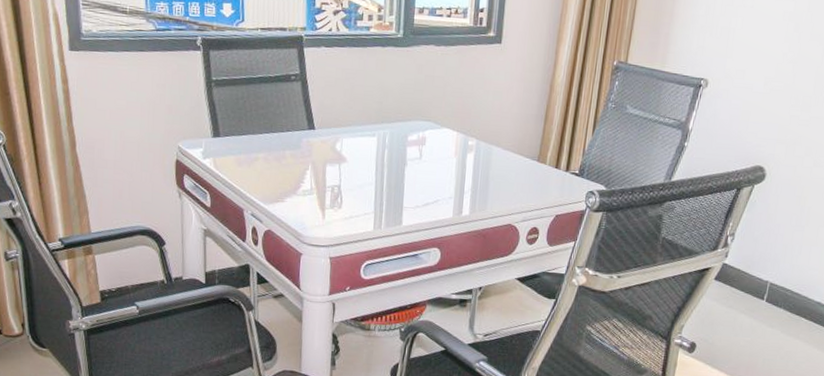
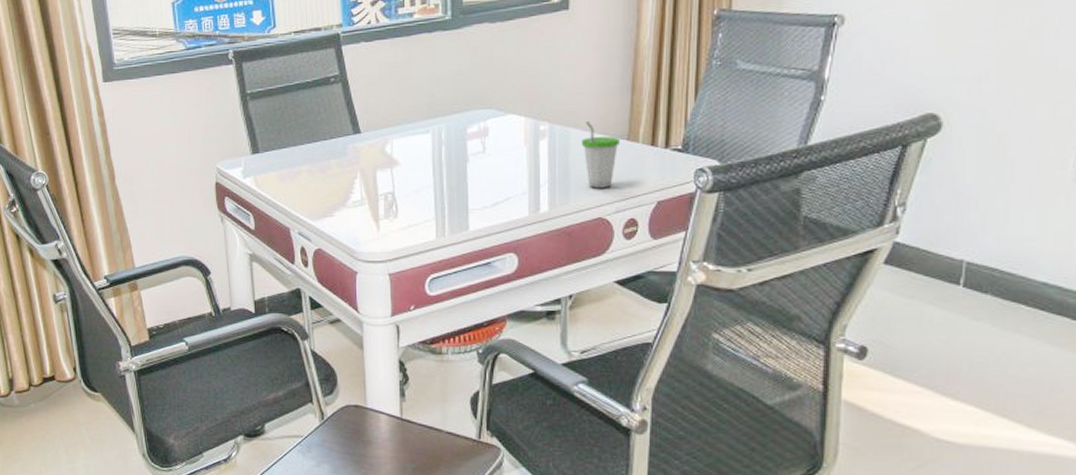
cup: none [500,142,531,200] -> present [581,121,619,188]

